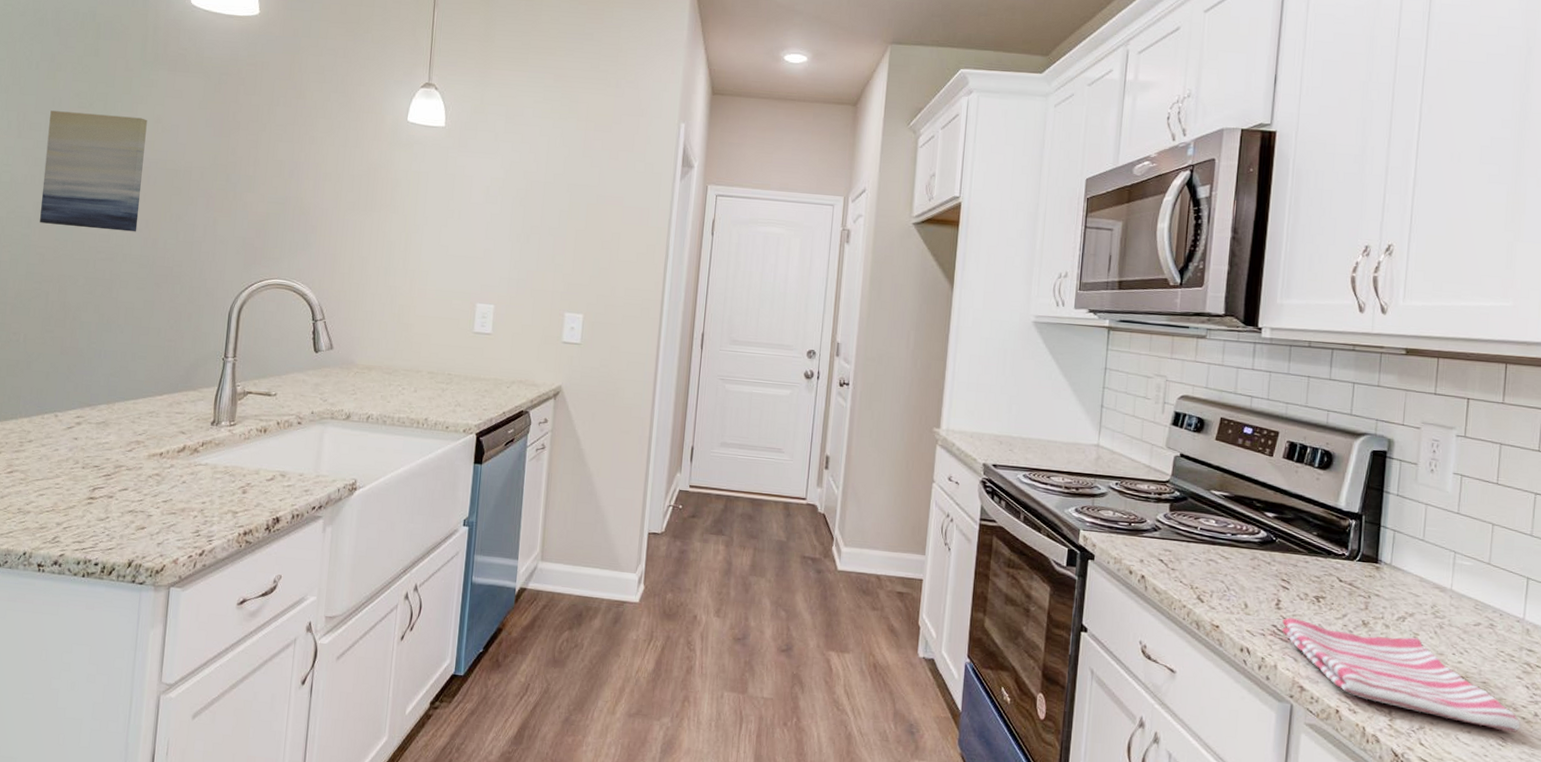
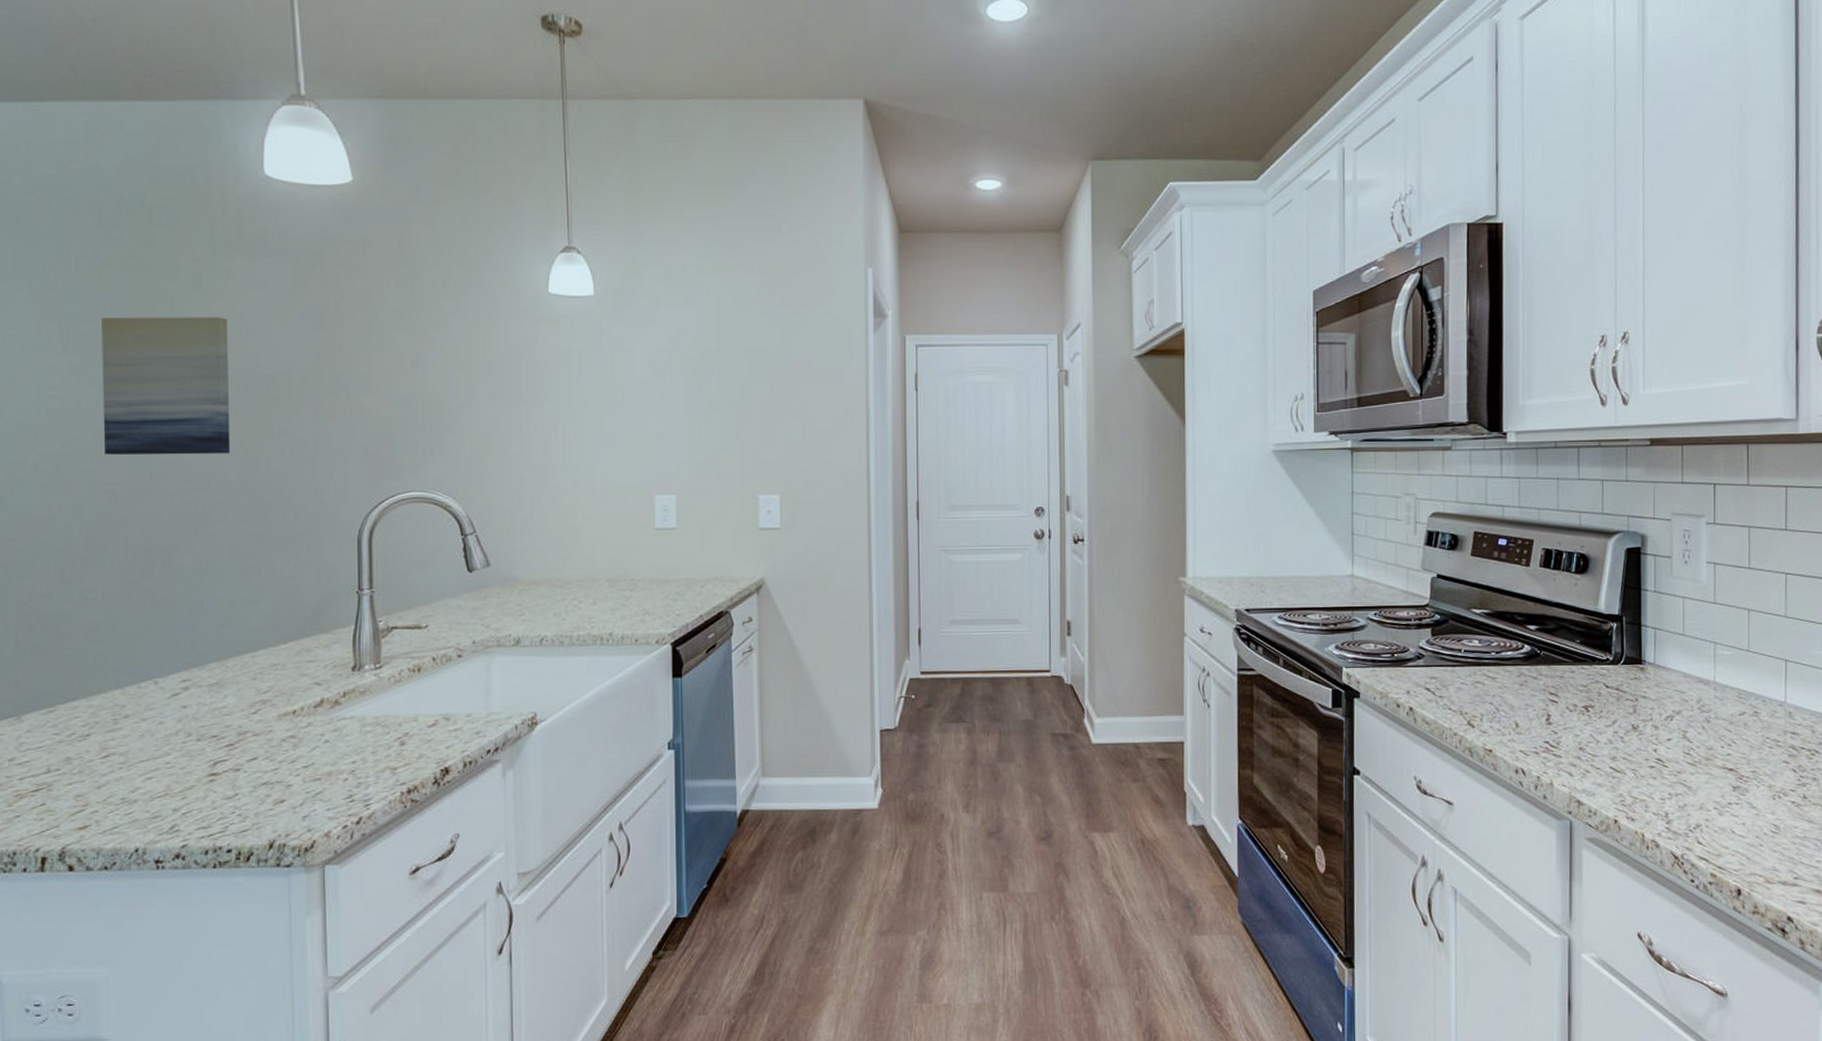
dish towel: present [1282,617,1520,733] -> none [1554,731,1791,818]

